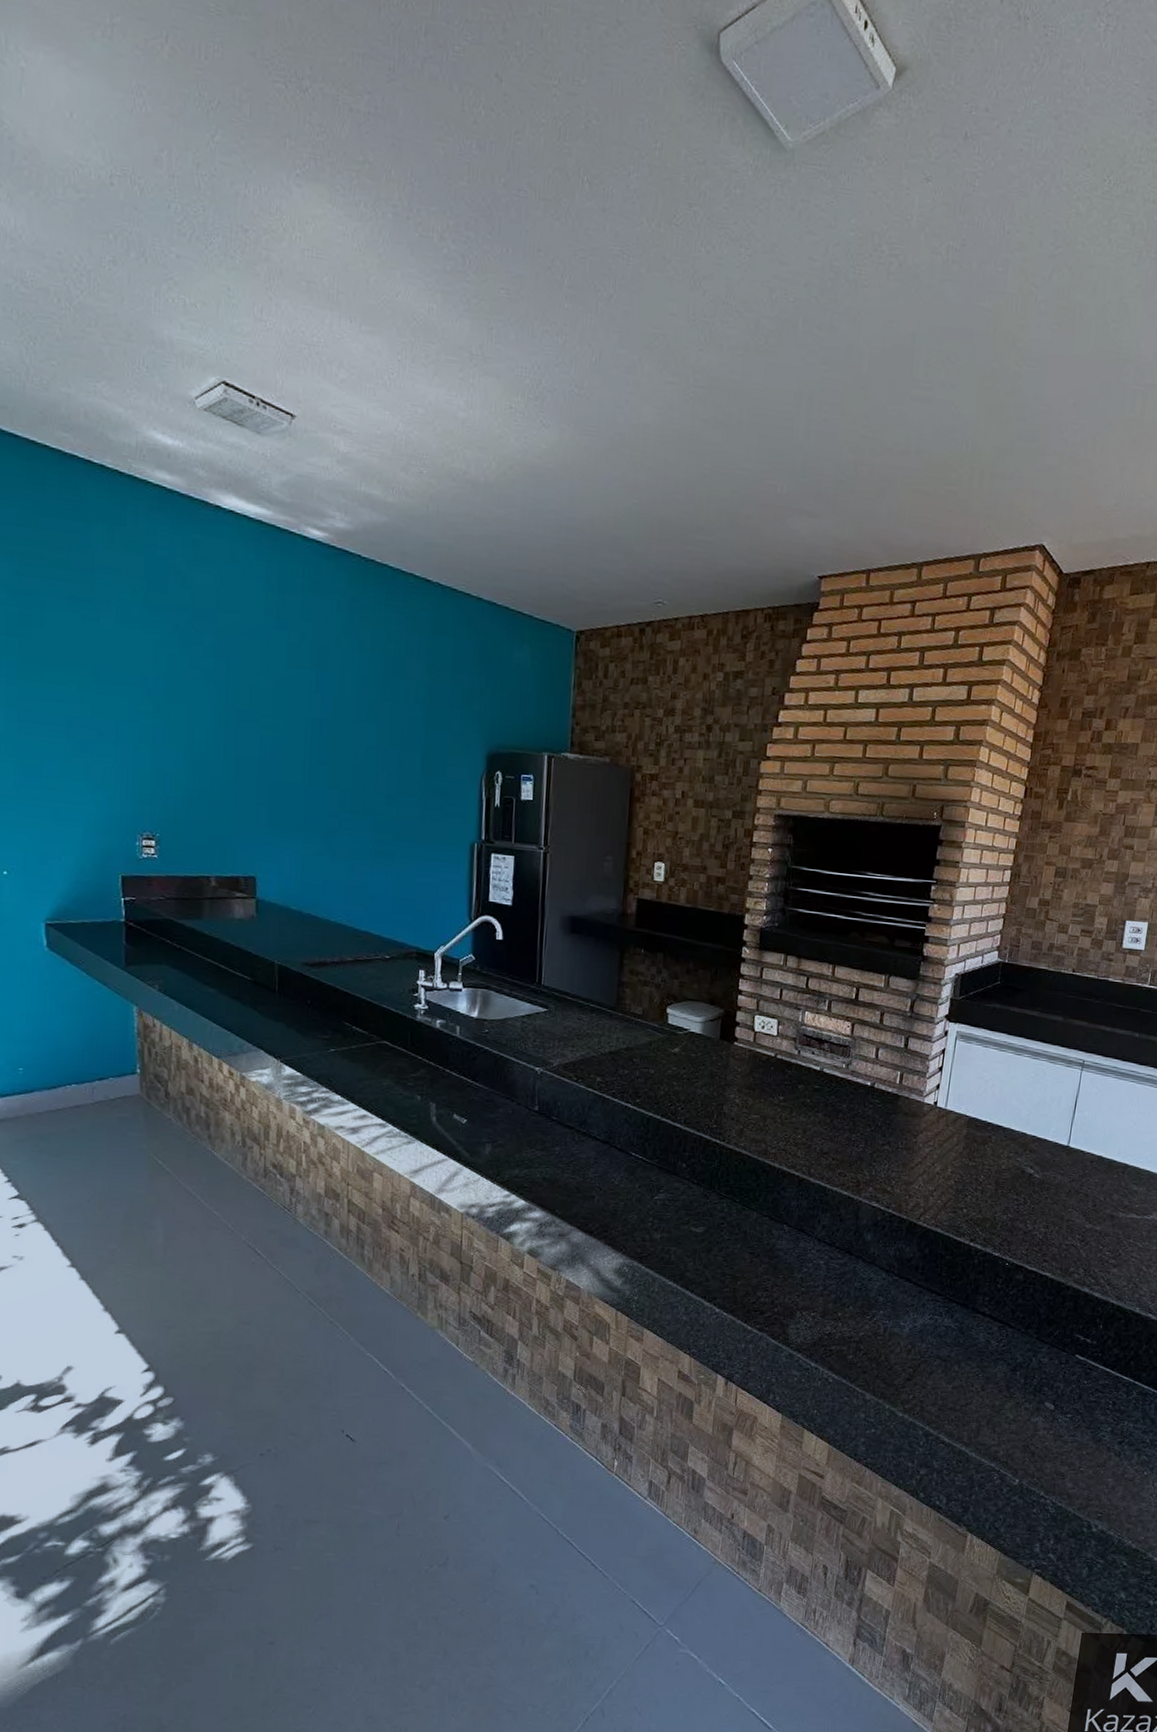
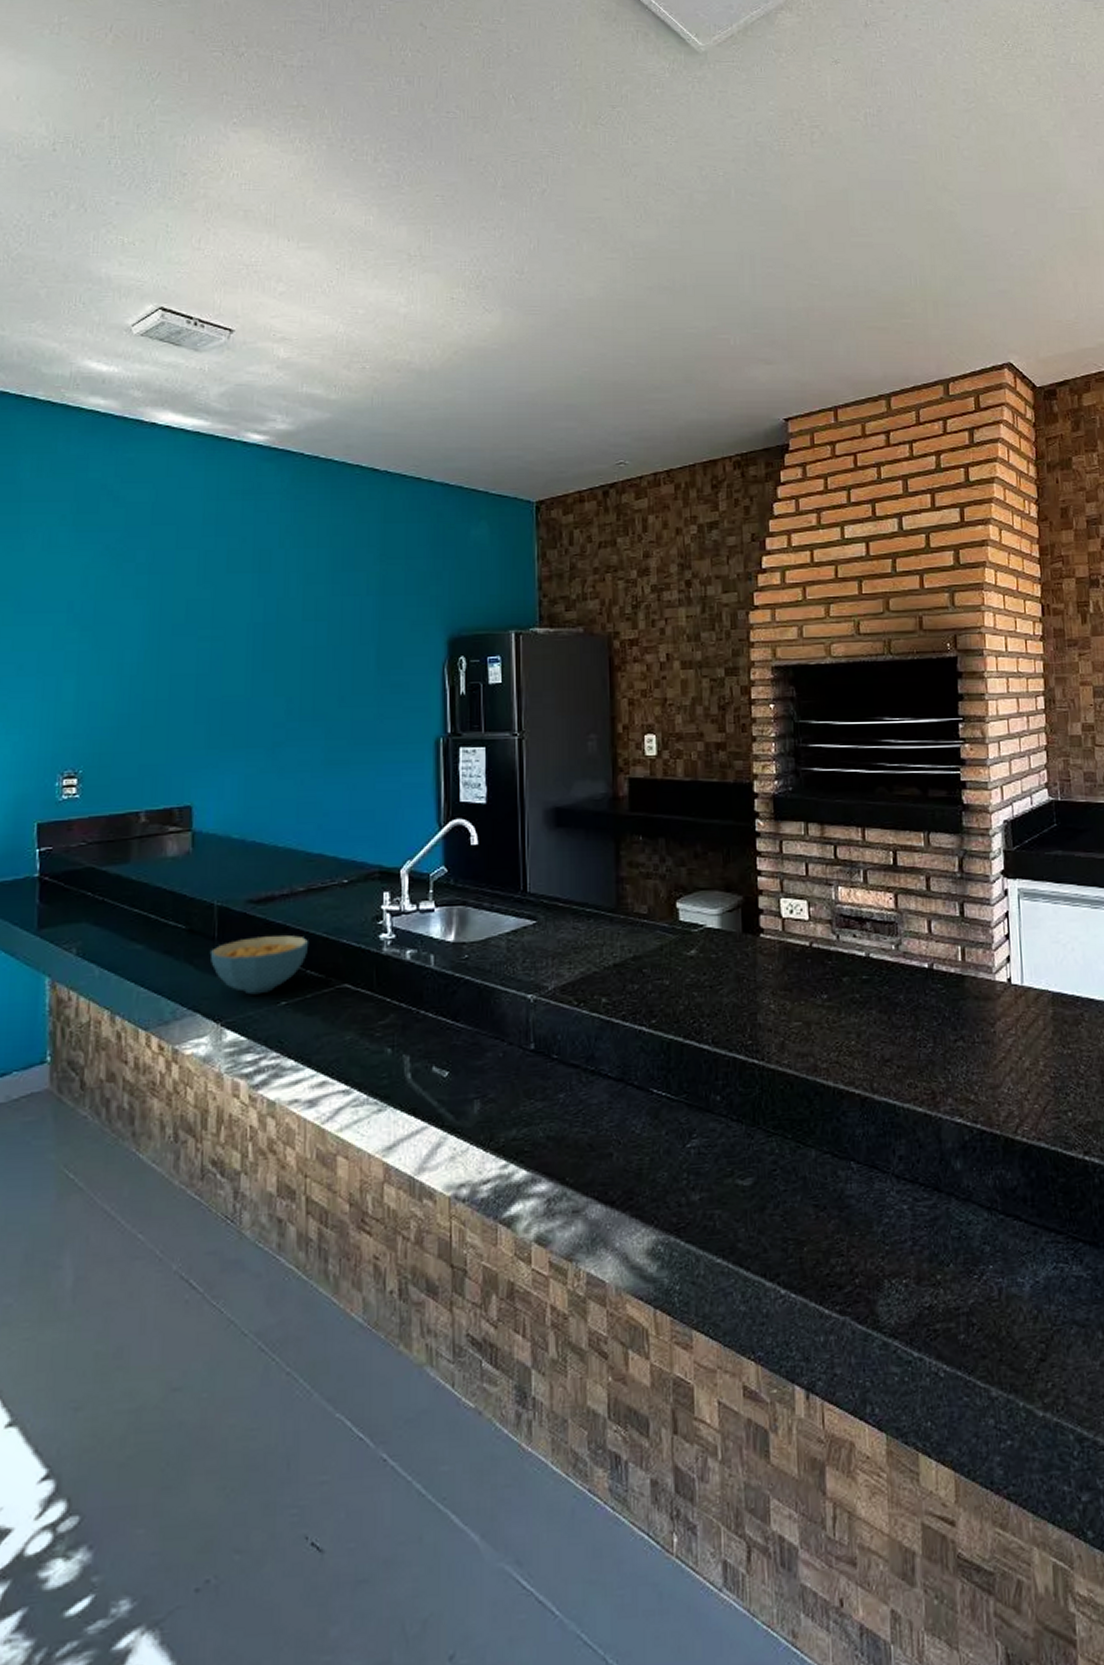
cereal bowl: none [271,994,355,1041] -> present [209,935,309,995]

